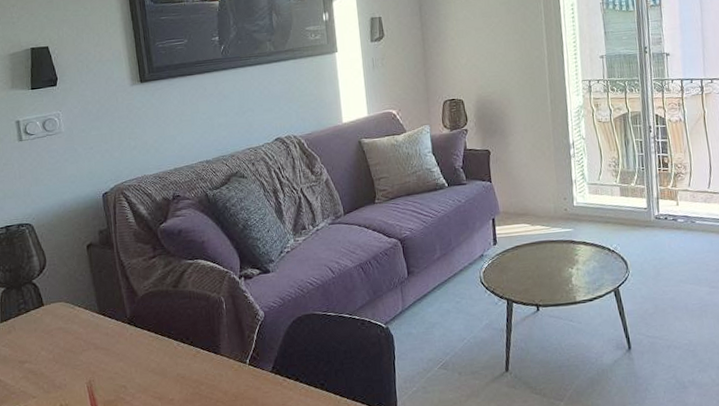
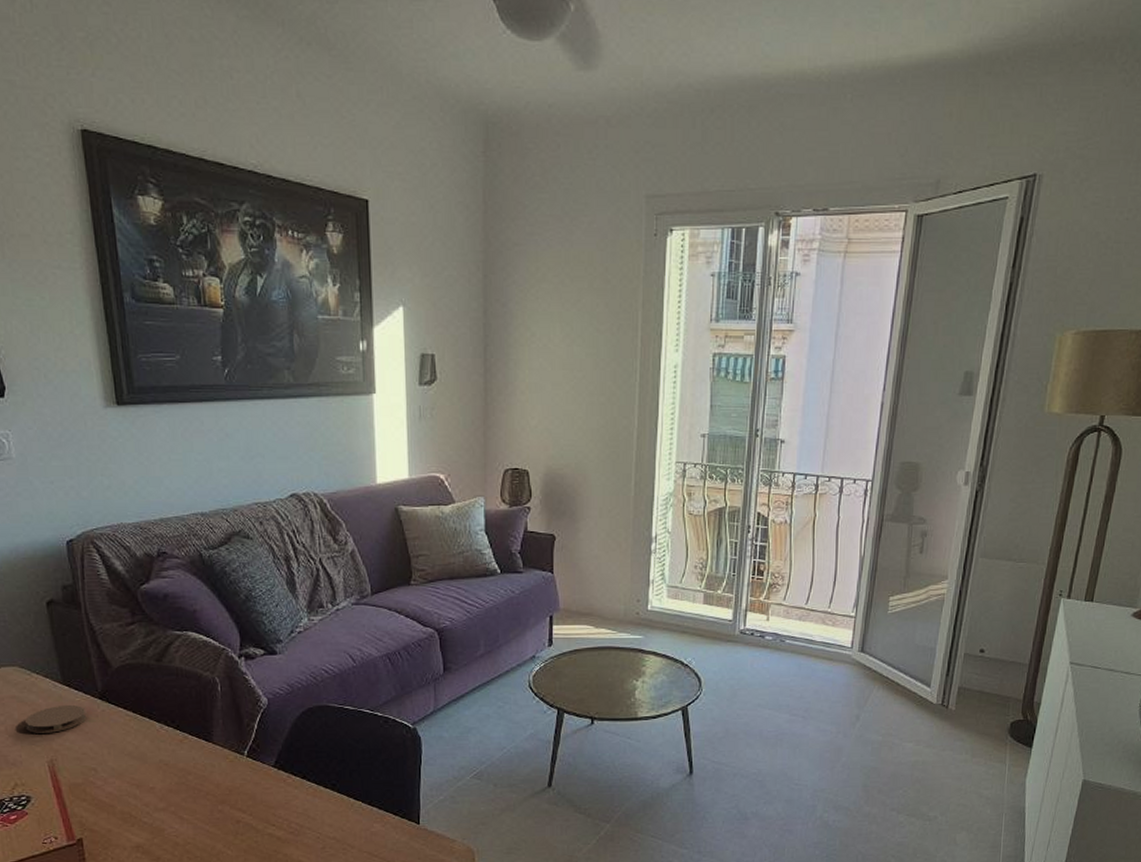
coaster: none [69,331,117,359] -> present [25,704,86,733]

